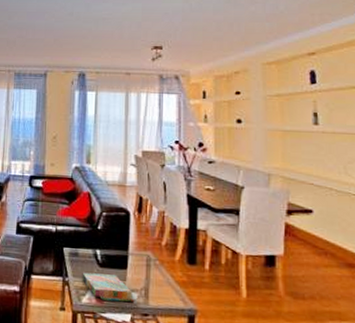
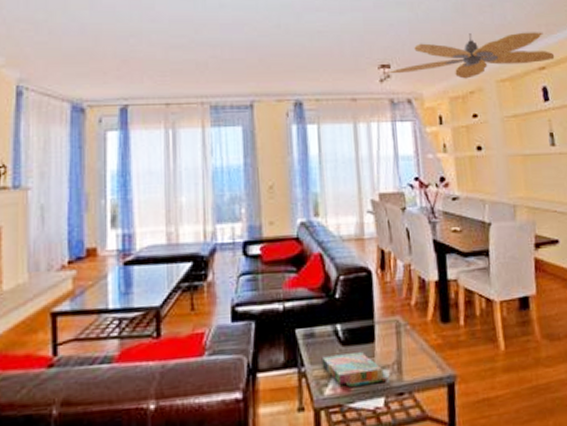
ceiling fan: none [160,21,327,61] -> present [388,32,555,79]

